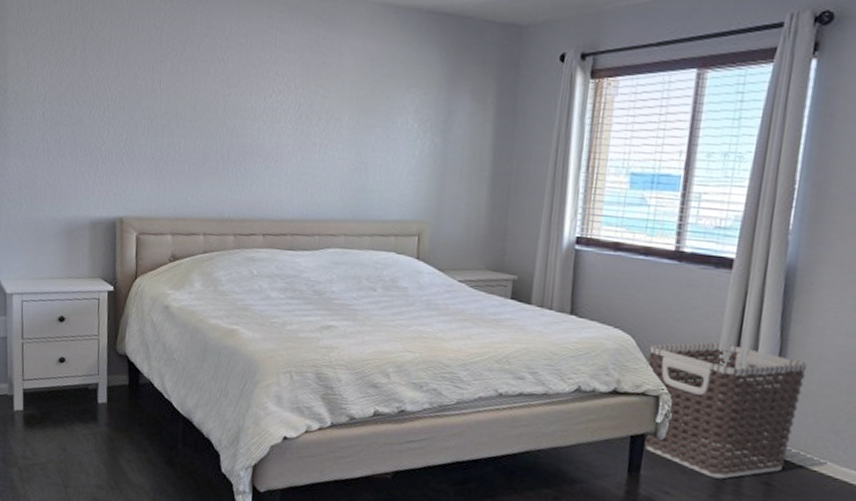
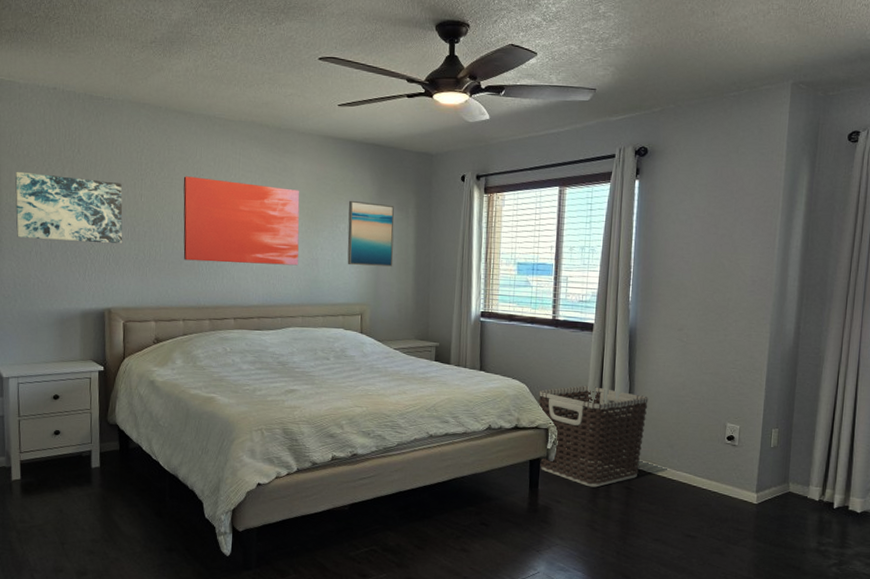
wall art: none [22,52,139,140] -> present [15,171,123,244]
wall art: none [206,57,349,171] -> present [183,176,300,266]
wall art: none [404,87,468,175] -> present [347,200,395,267]

